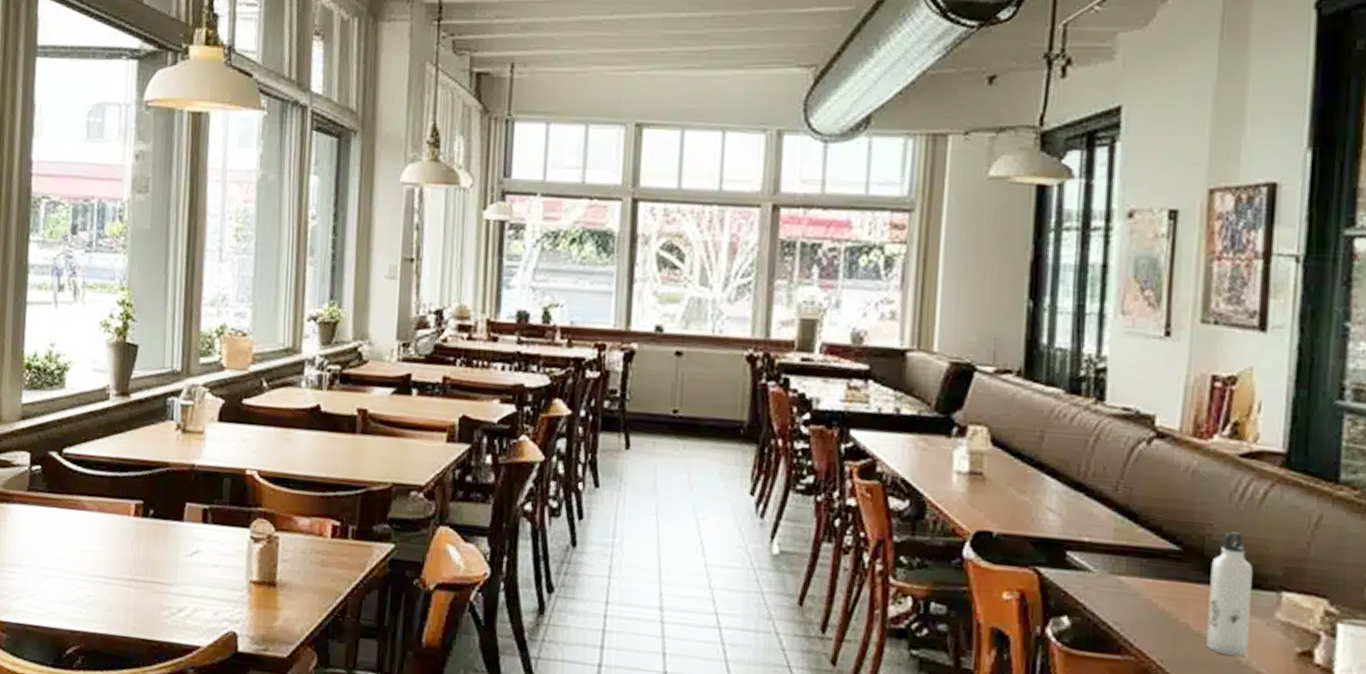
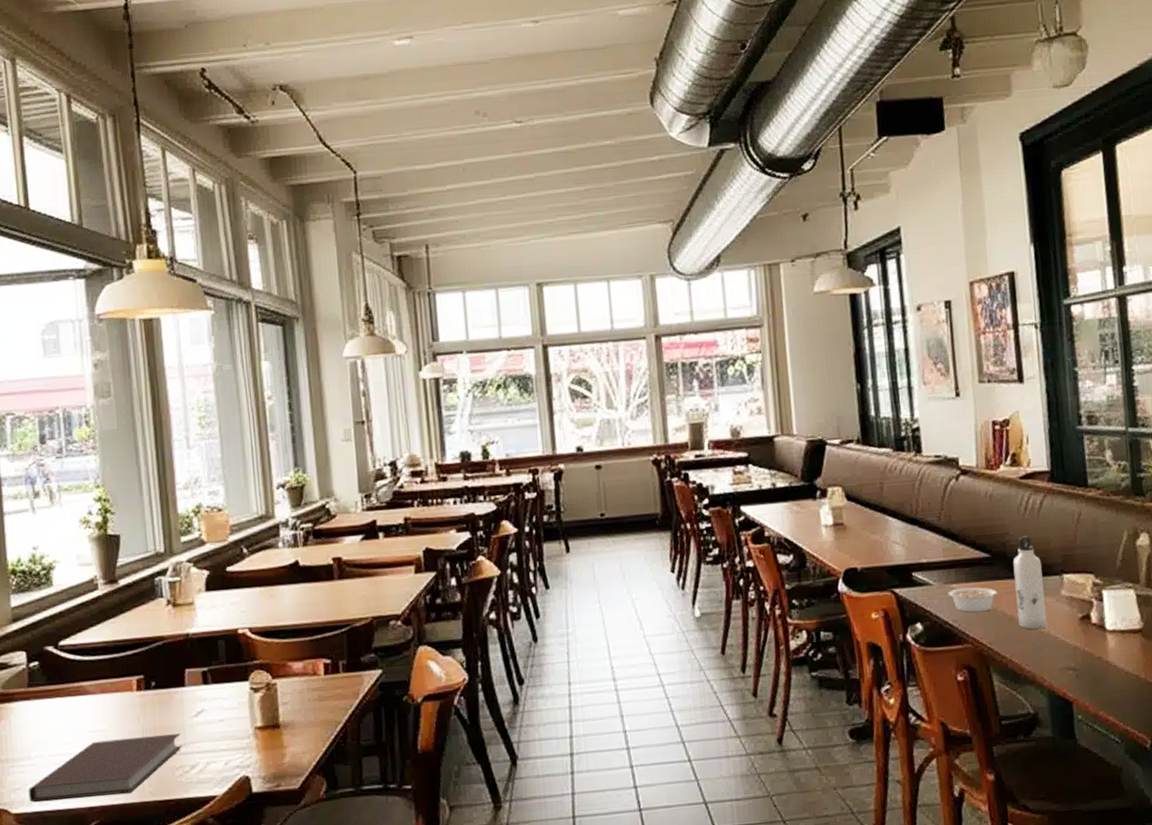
notebook: none [14,561,172,624] -> present [28,734,182,803]
legume: none [1112,582,1193,620] -> present [948,587,1005,613]

